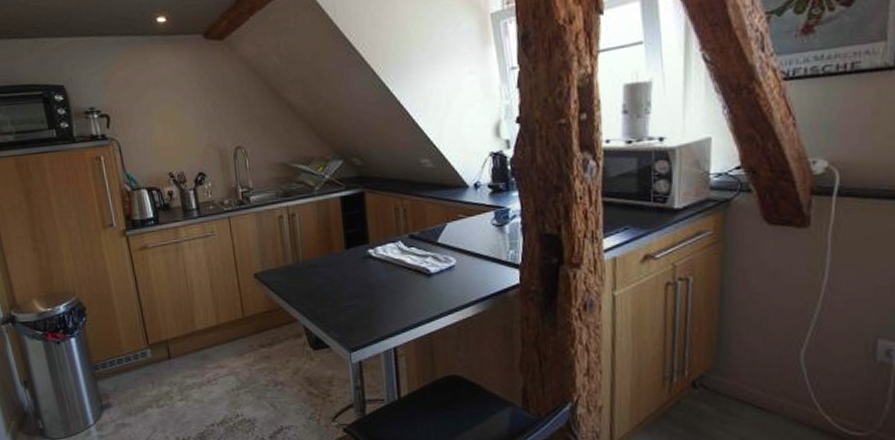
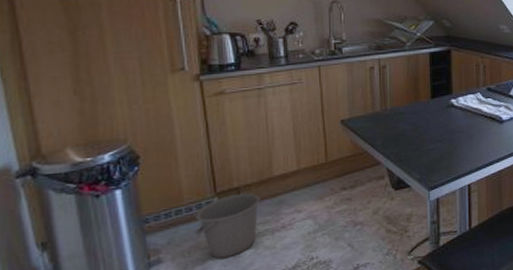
bucket: none [134,346,187,407] -> present [196,193,261,259]

